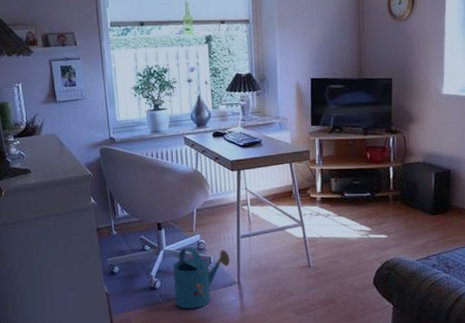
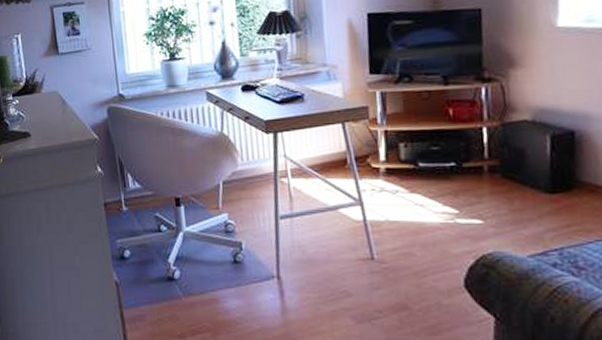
watering can: present [172,247,230,309] -> none [194,228,267,307]

